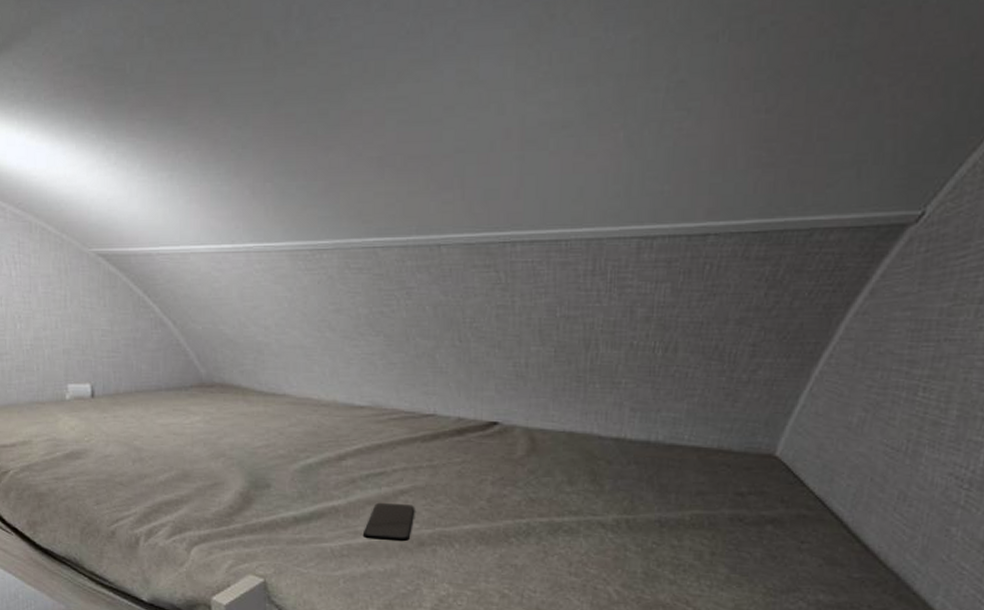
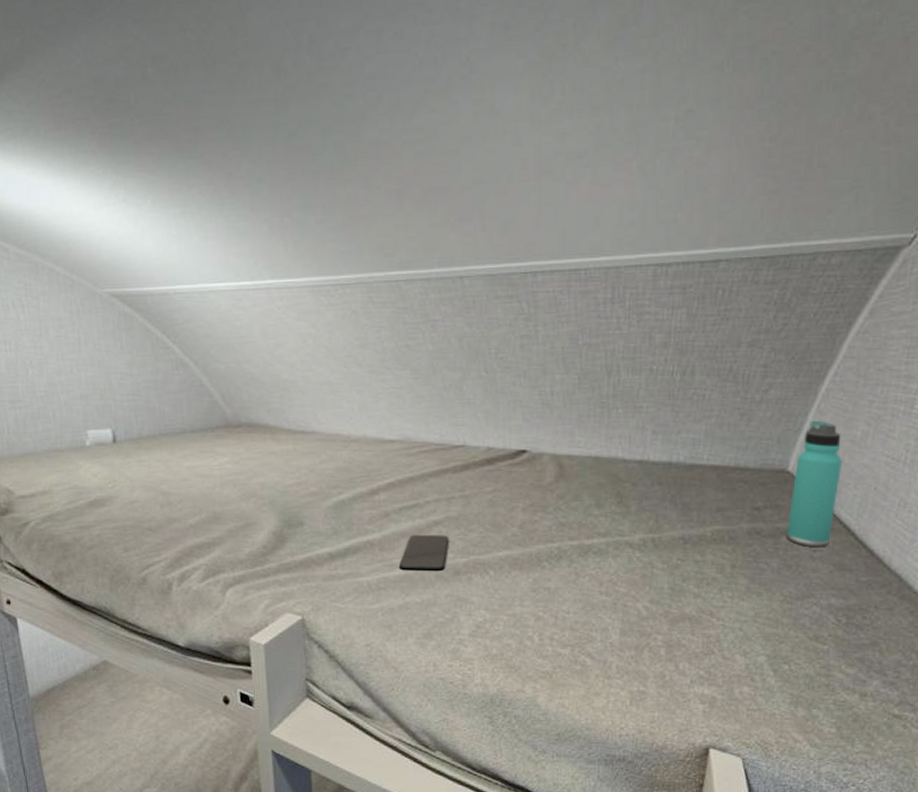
thermos bottle: none [771,404,837,539] -> present [785,420,843,548]

